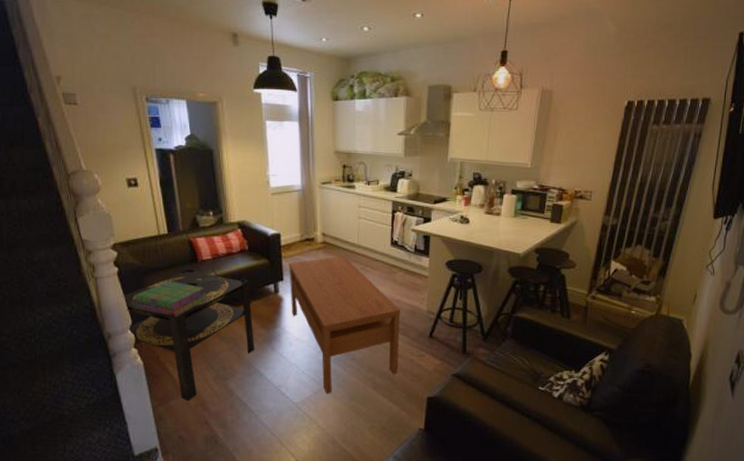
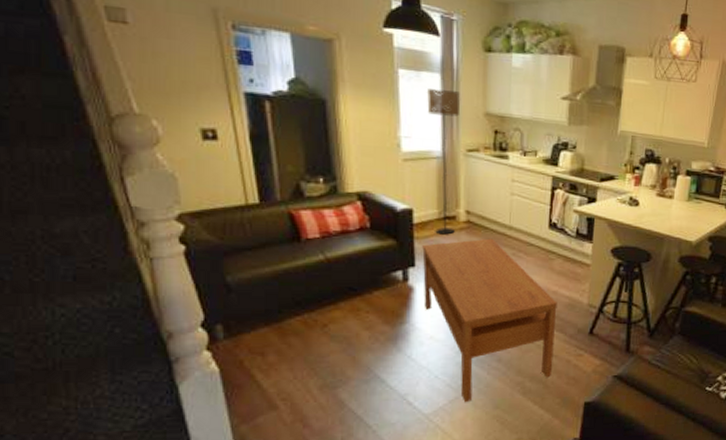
side table: present [122,268,254,401] -> none [190,248,375,416]
stack of books: present [134,281,208,317] -> none [208,264,313,311]
floor lamp: none [288,135,314,254] -> present [426,89,460,235]

